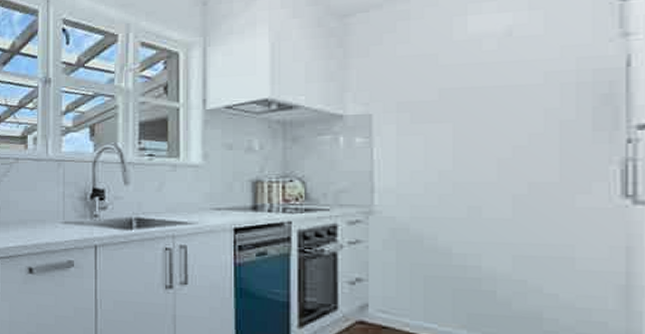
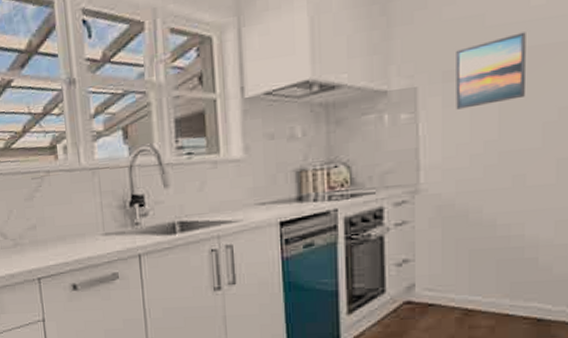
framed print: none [410,73,478,139] -> present [456,32,526,110]

